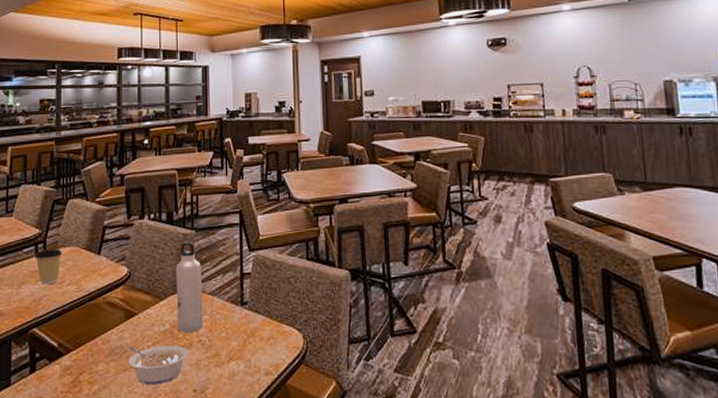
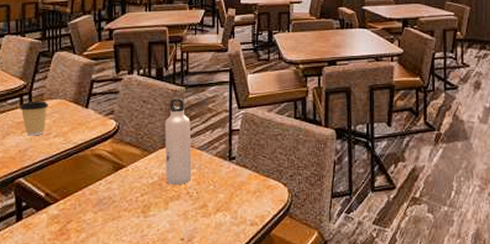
legume: present [128,345,188,384] -> none [116,196,176,233]

